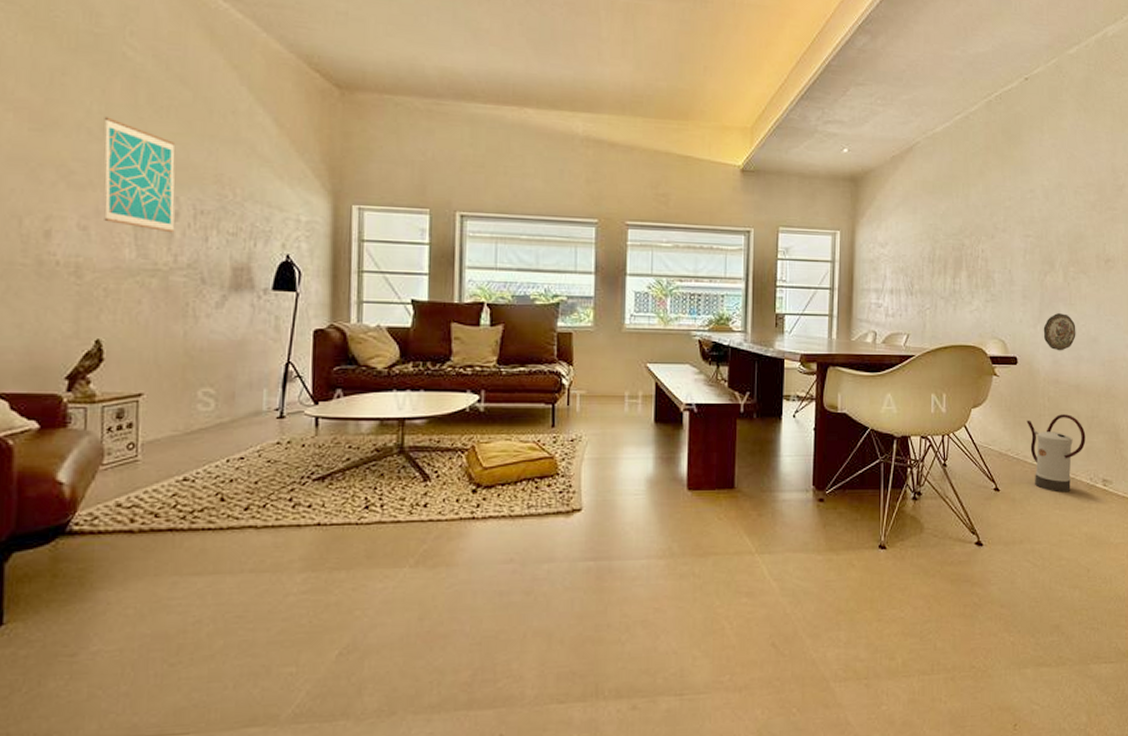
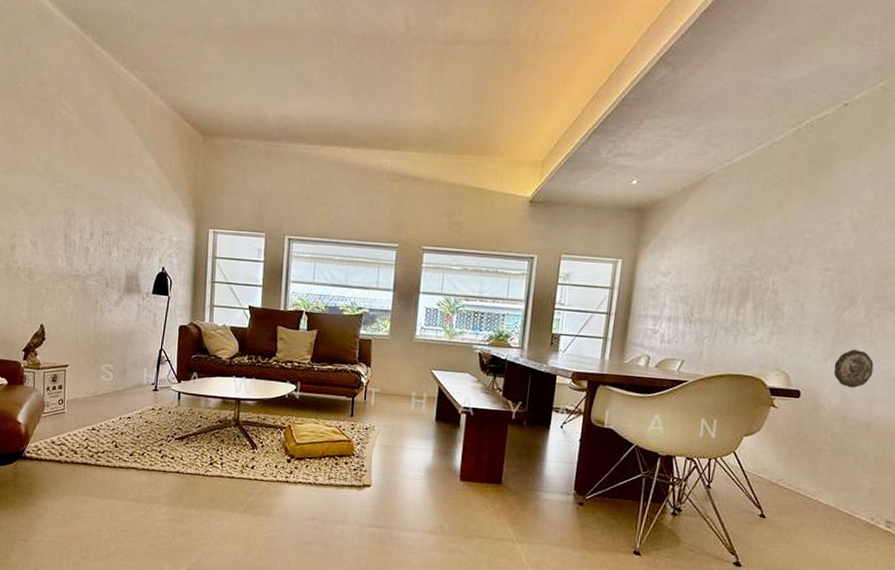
wall art: present [104,116,176,233] -> none [46,161,92,249]
watering can: present [1026,414,1086,493] -> none [803,451,872,529]

